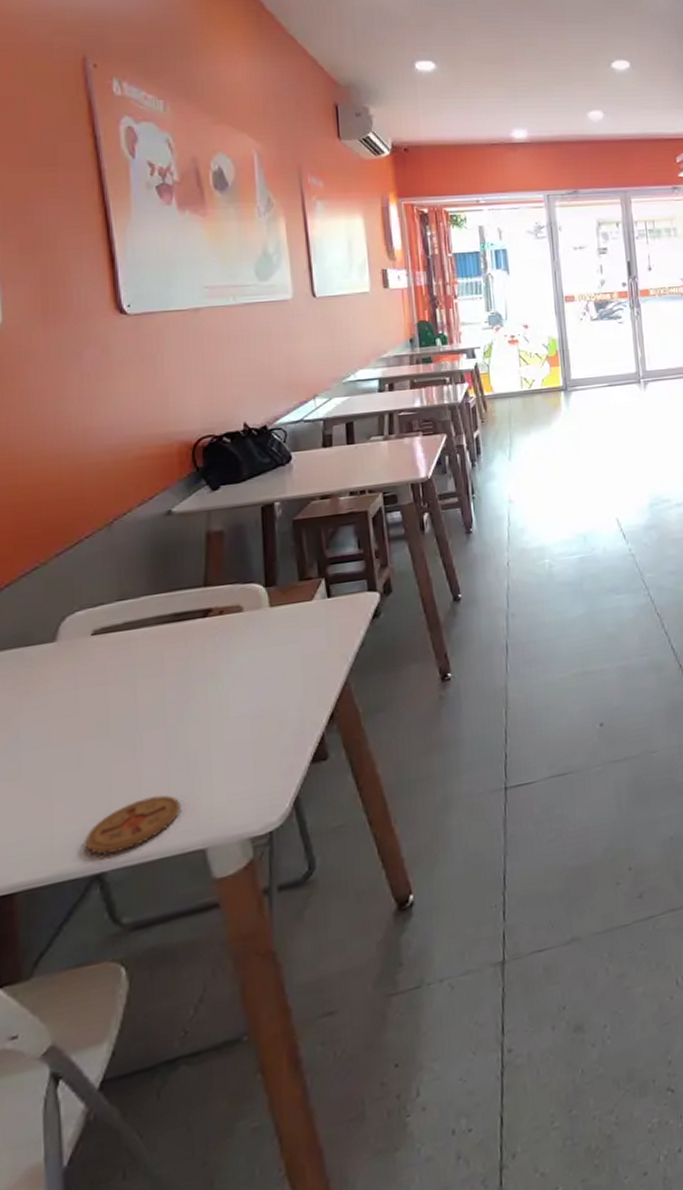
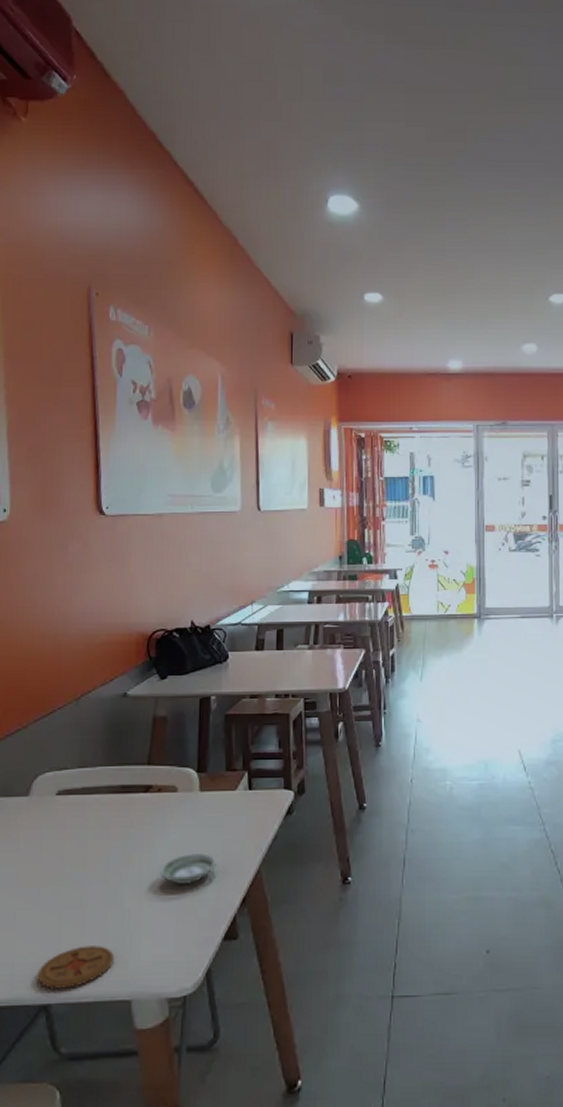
saucer: none [227,672,296,712] -> present [159,852,217,884]

